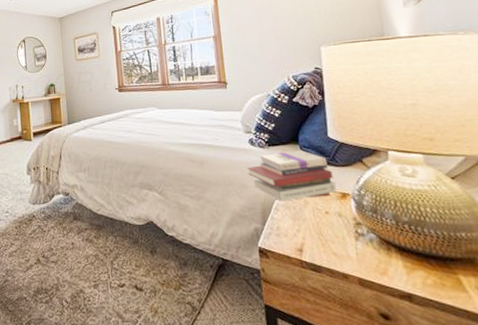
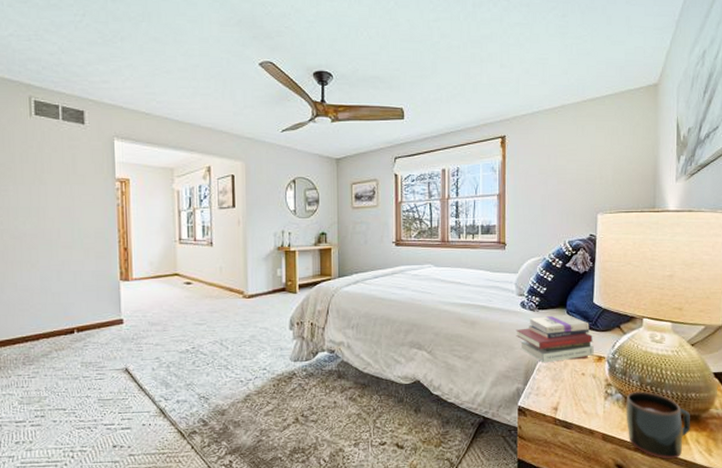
mug: none [381,230,467,309] -> present [626,390,691,459]

